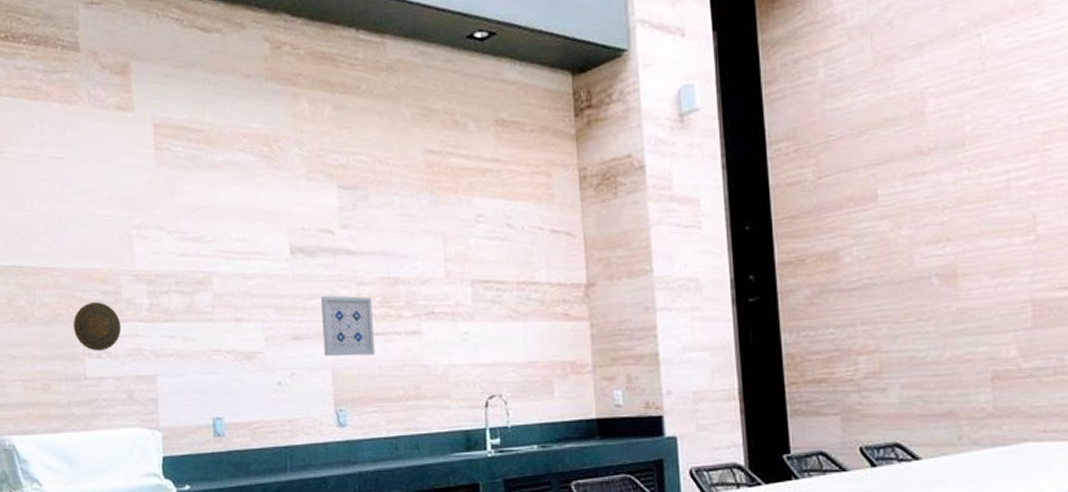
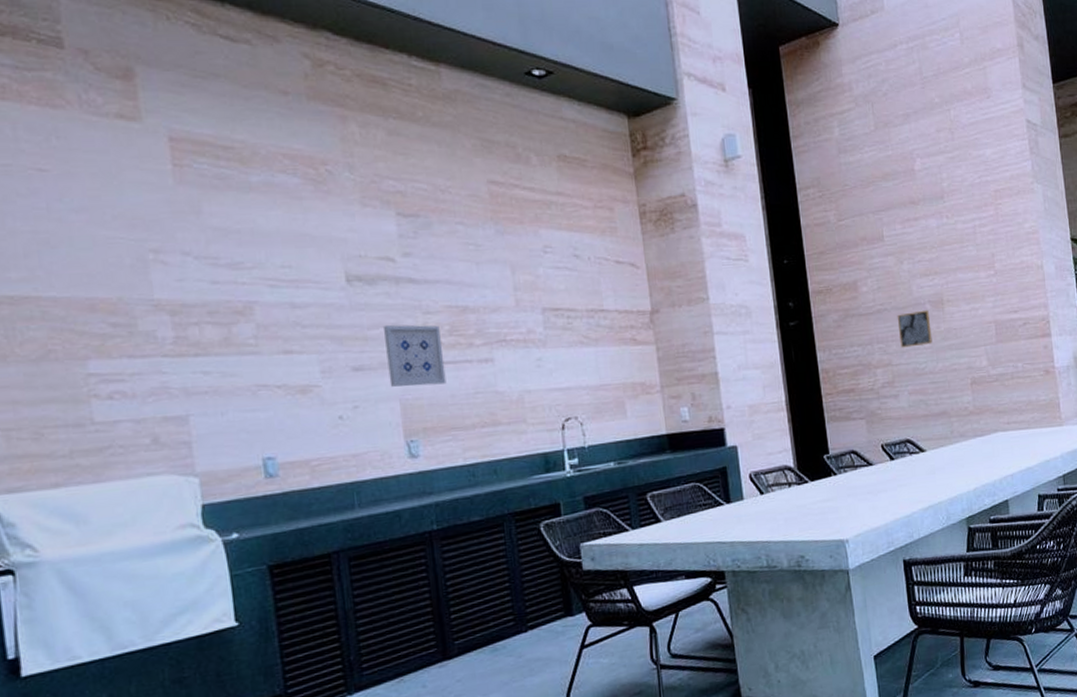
decorative plate: present [73,301,122,351] -> none [71,335,140,392]
wall art: none [890,285,938,331] -> present [897,310,932,348]

